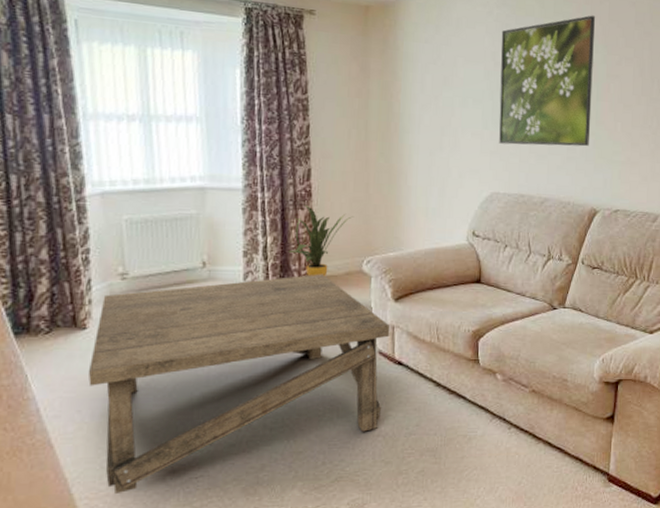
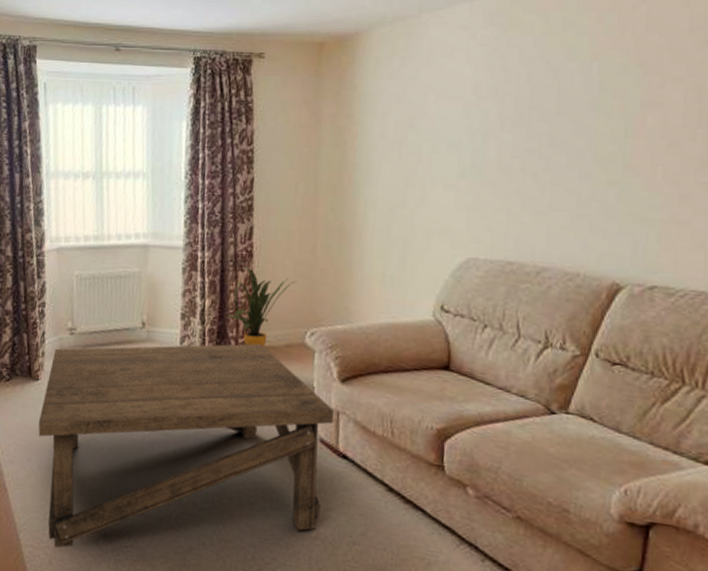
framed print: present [499,15,595,147] -> none [480,25,624,200]

